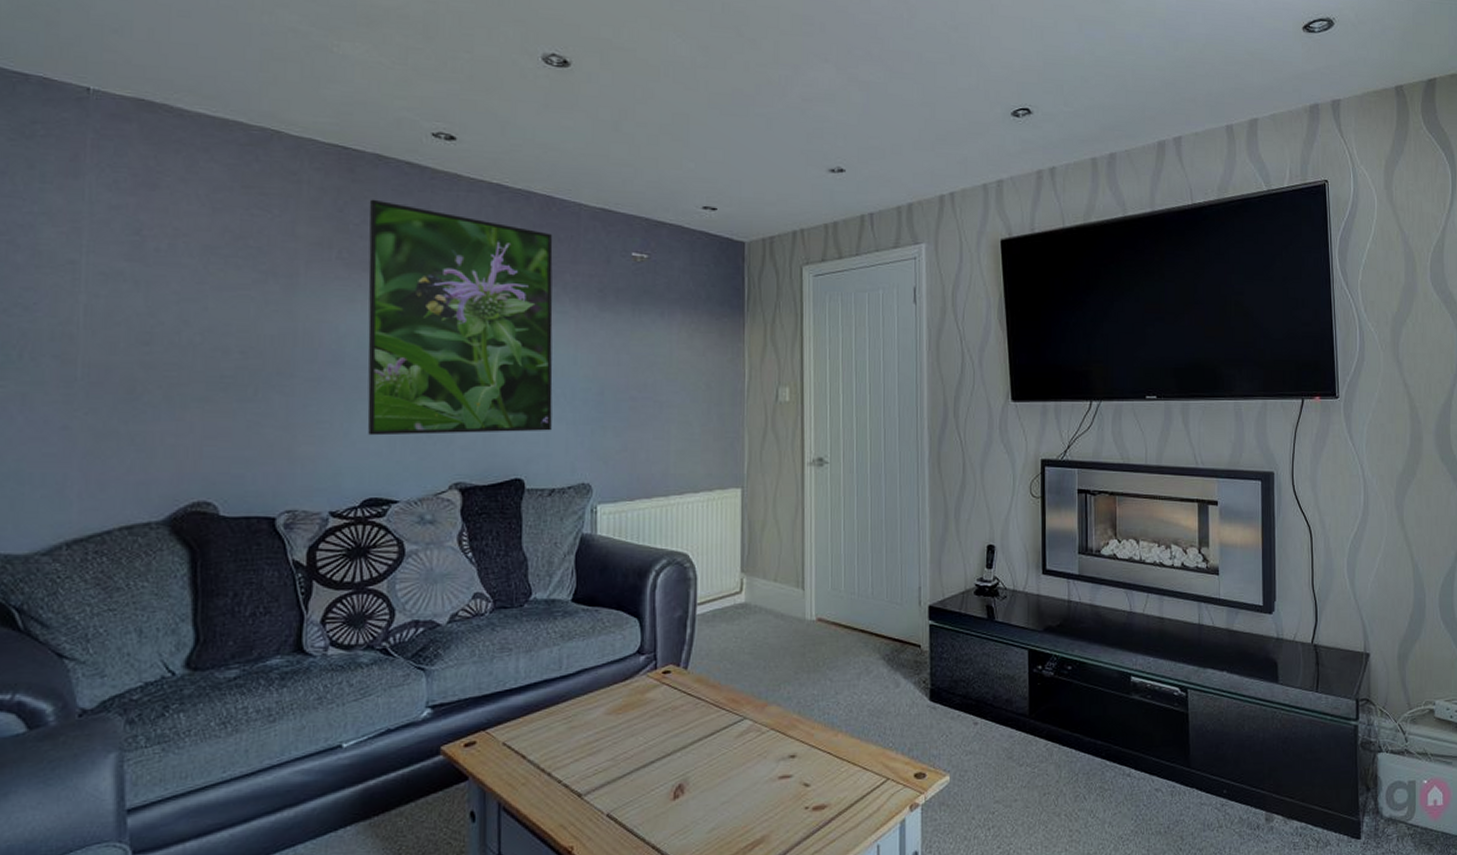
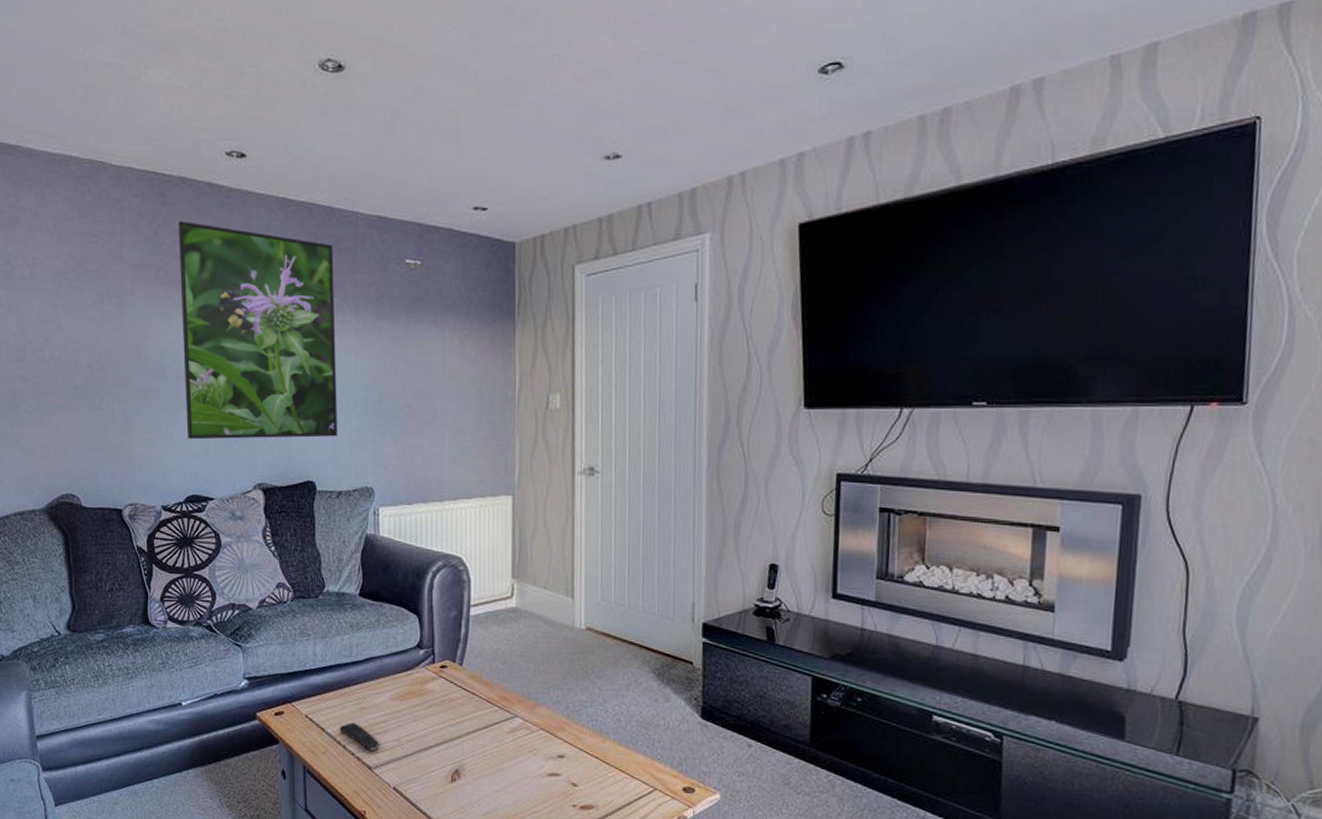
remote control: none [543,744,592,777] -> present [339,721,380,752]

